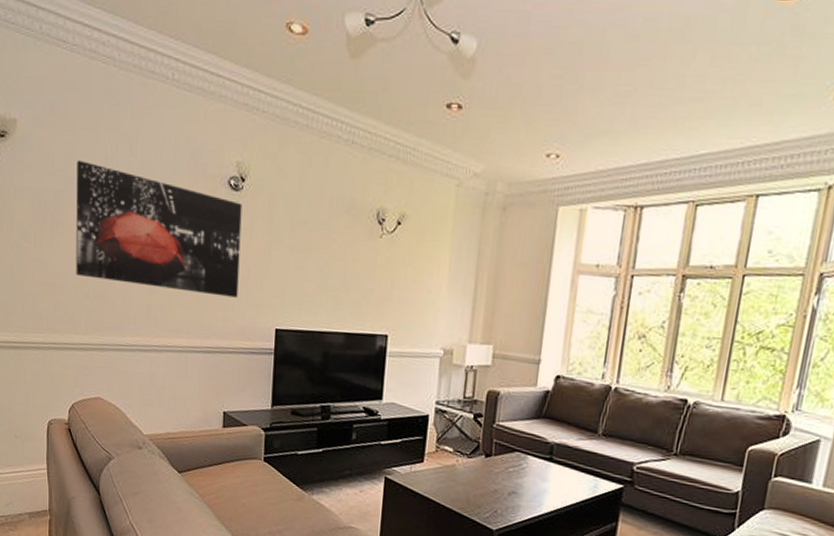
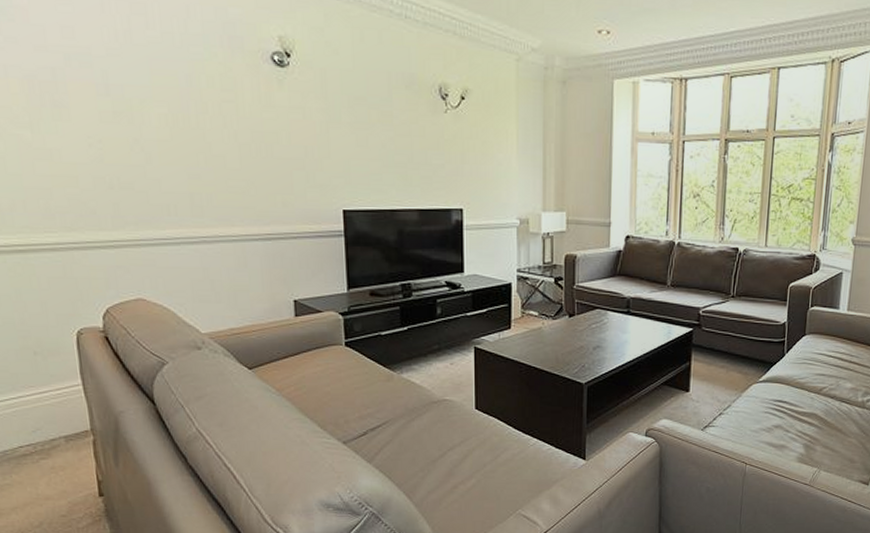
wall art: present [76,160,242,298] -> none [77,33,296,180]

